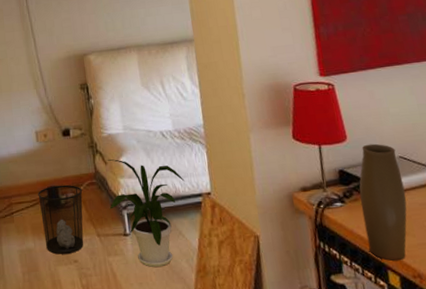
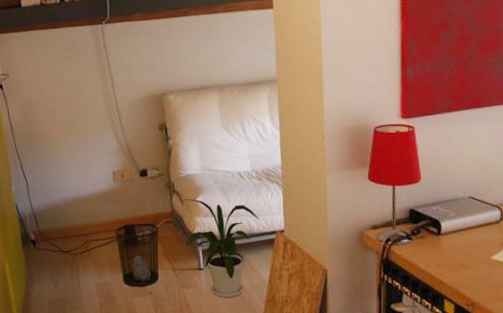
vase: present [359,143,407,261] -> none [426,184,471,291]

